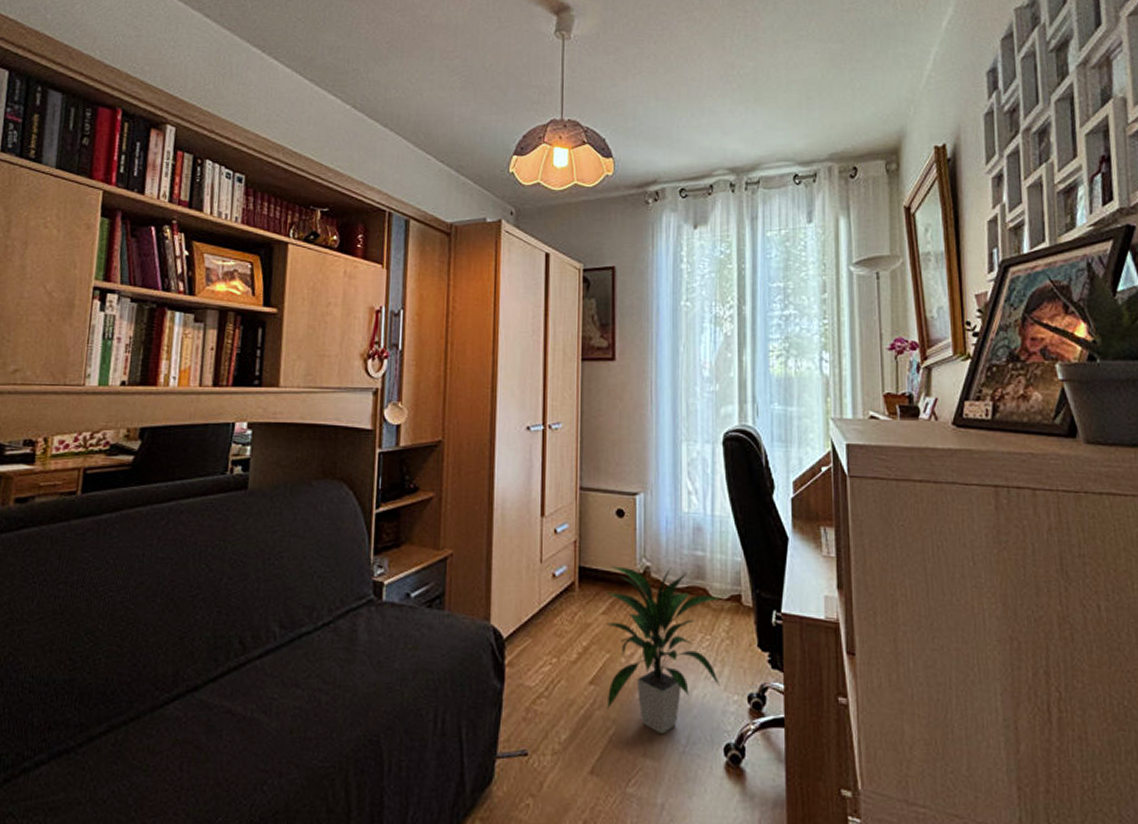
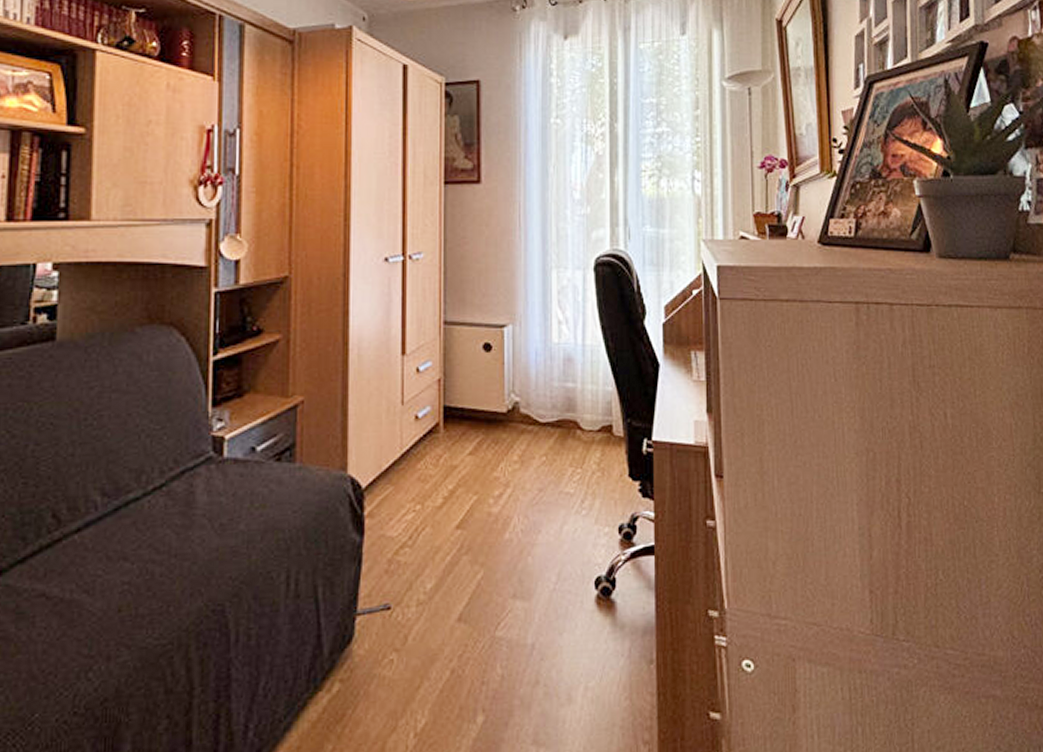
indoor plant: present [606,566,722,735] -> none [473,400,593,574]

